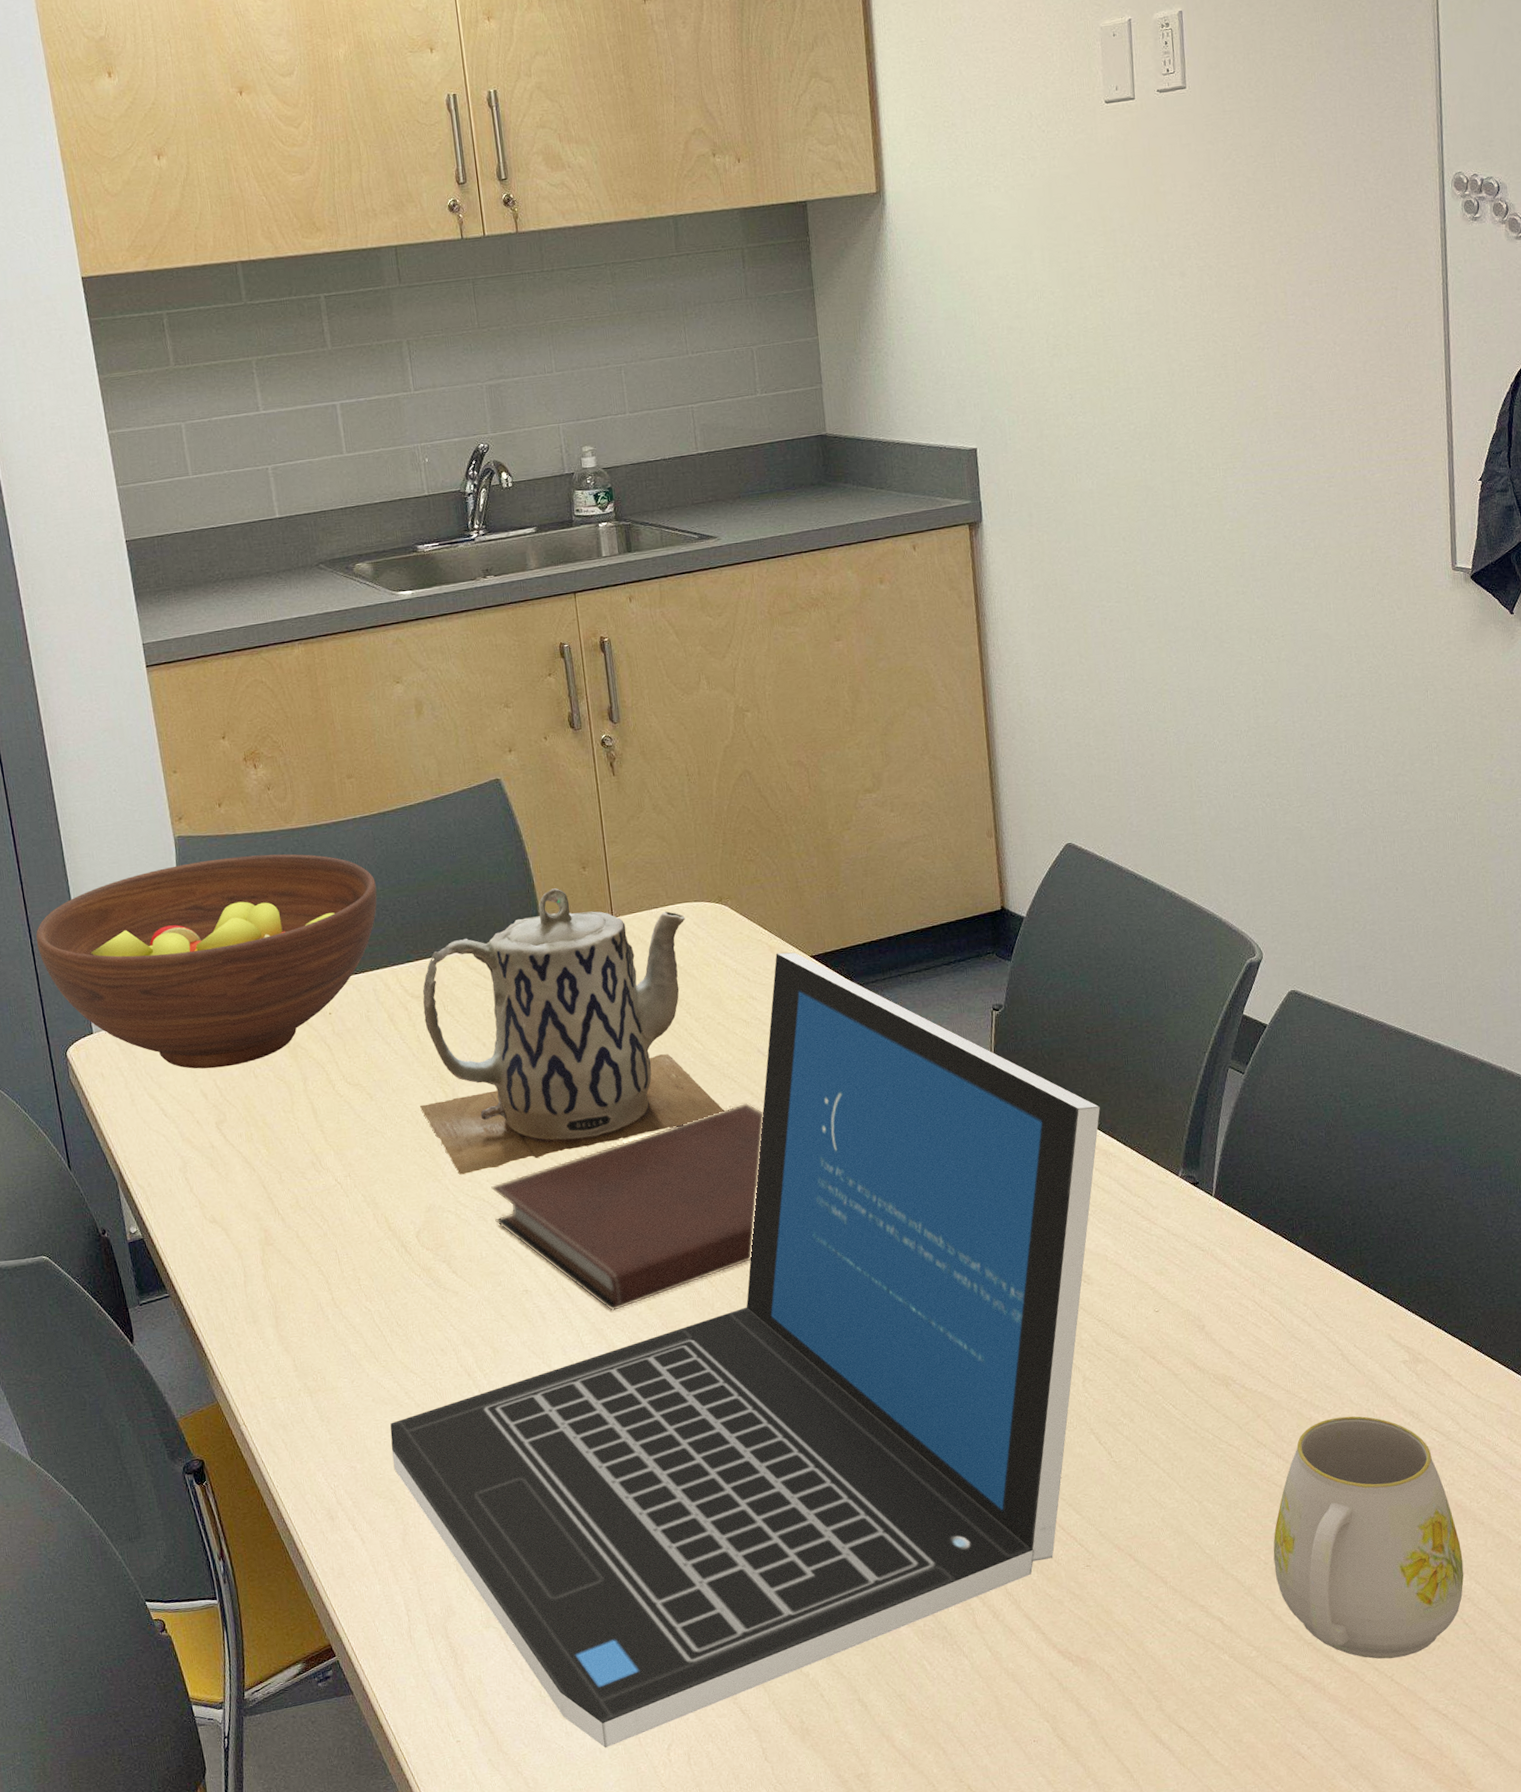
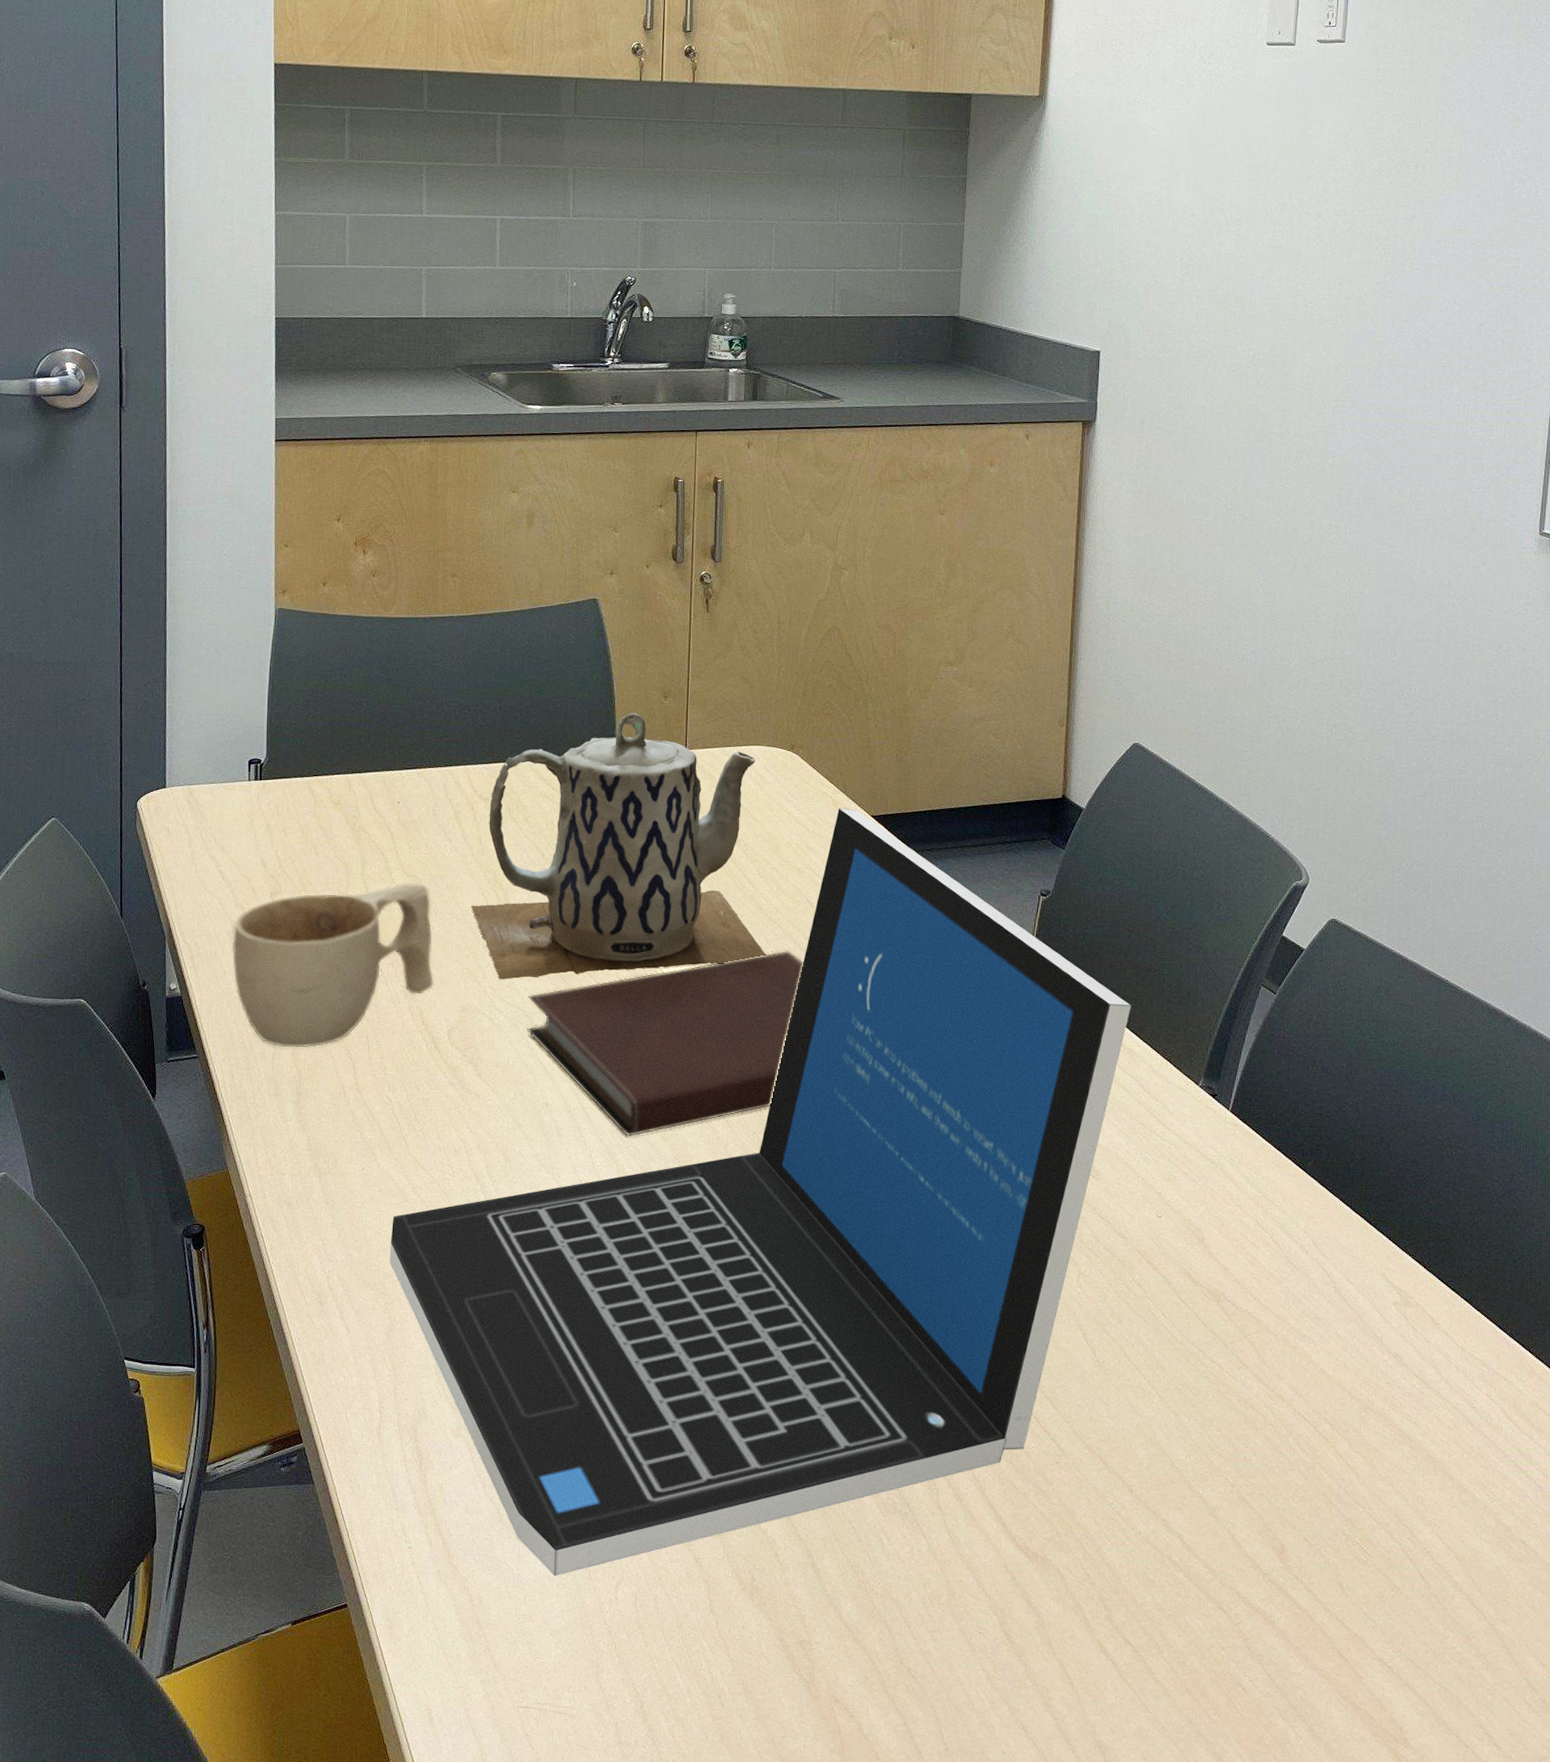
fruit bowl: present [36,854,377,1069] -> none [126,635,463,840]
cup: none [184,1090,395,1275] -> present [232,882,434,1048]
mug: present [1273,1416,1464,1659] -> none [1240,1349,1428,1602]

